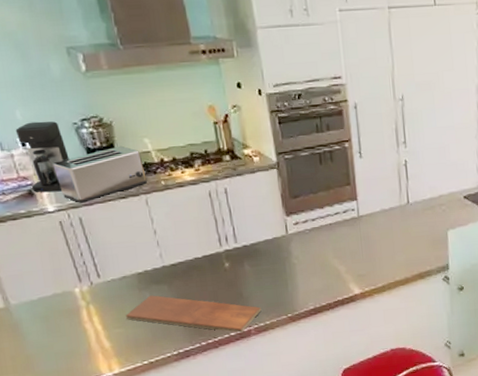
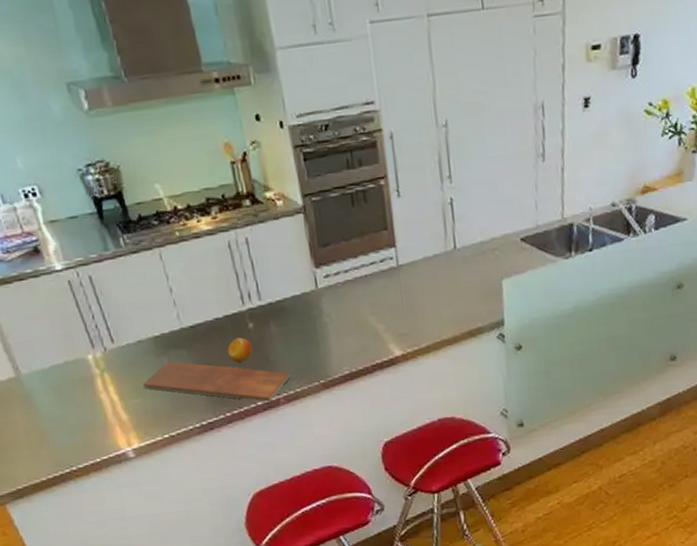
coffee maker: present [15,121,69,192] -> none [16,168,76,249]
toaster: present [53,145,147,204] -> none [58,193,160,261]
fruit: none [205,275,228,297] -> present [227,337,253,363]

